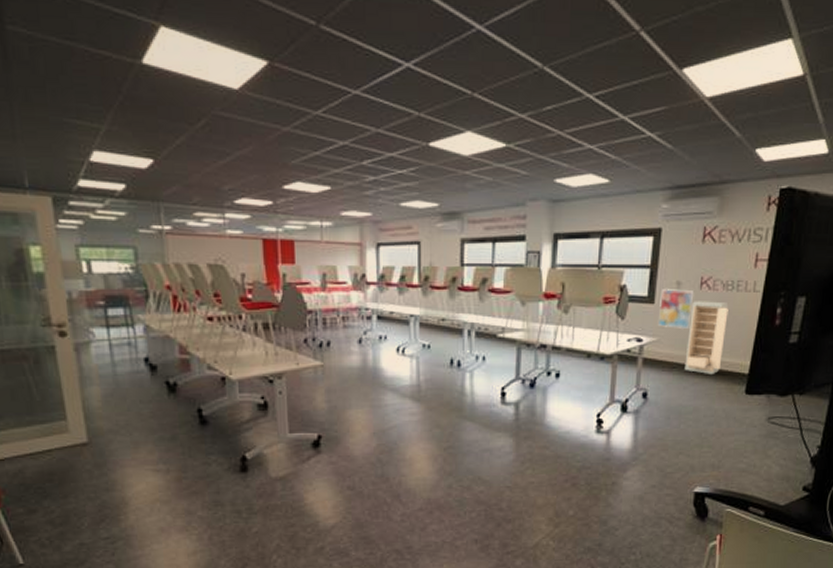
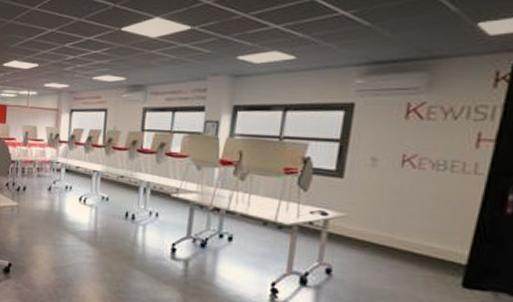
wall art: present [657,288,695,330] -> none [346,163,394,208]
storage cabinet: present [684,301,729,374] -> none [379,179,439,260]

